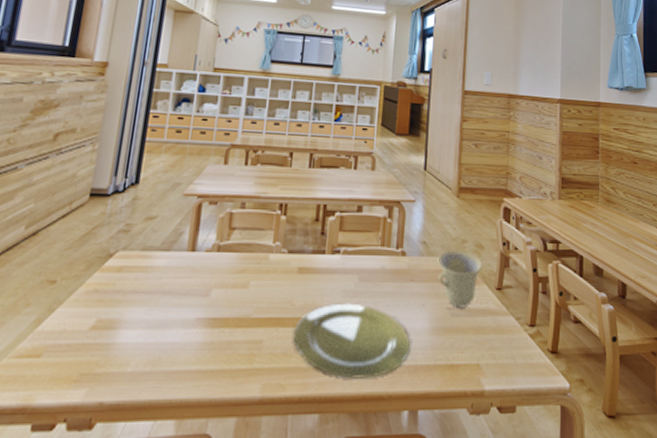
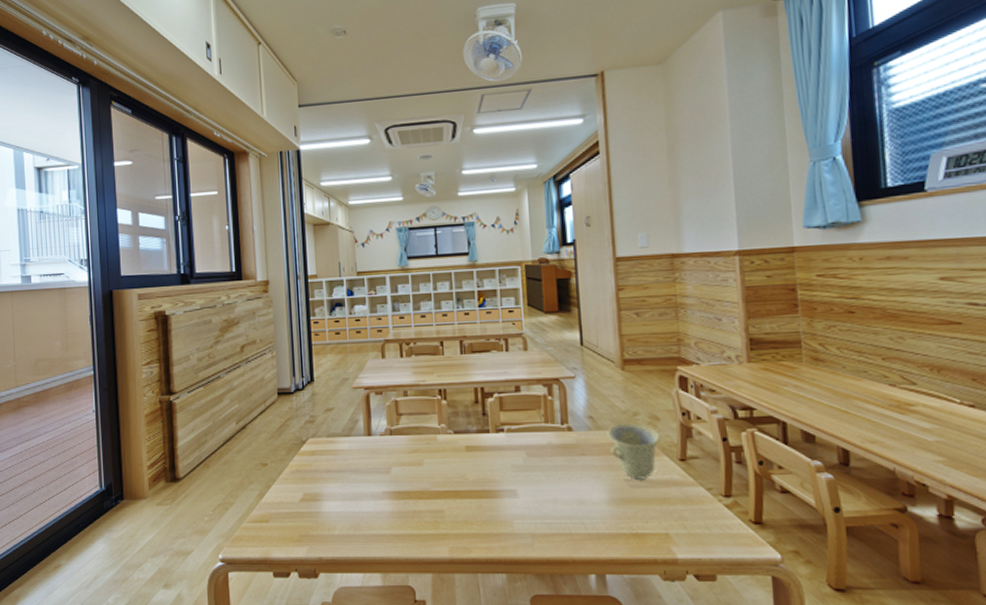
plate: present [292,303,411,379] -> none [470,477,590,544]

